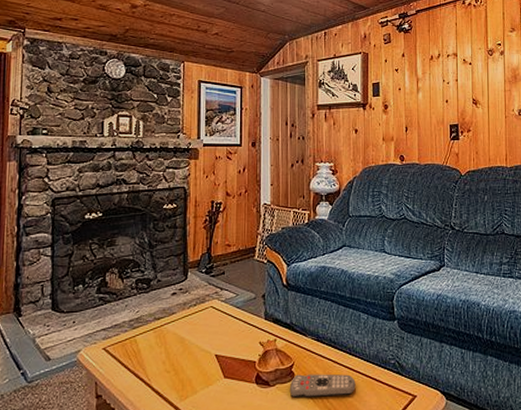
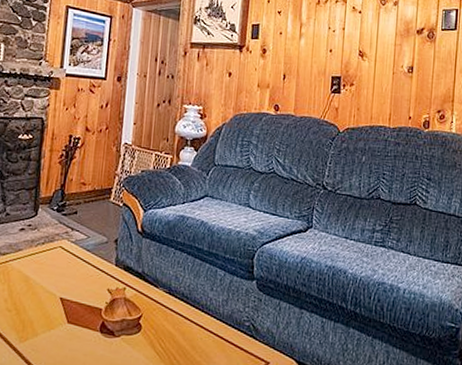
remote control: present [289,374,356,398] -> none [135,327,206,355]

